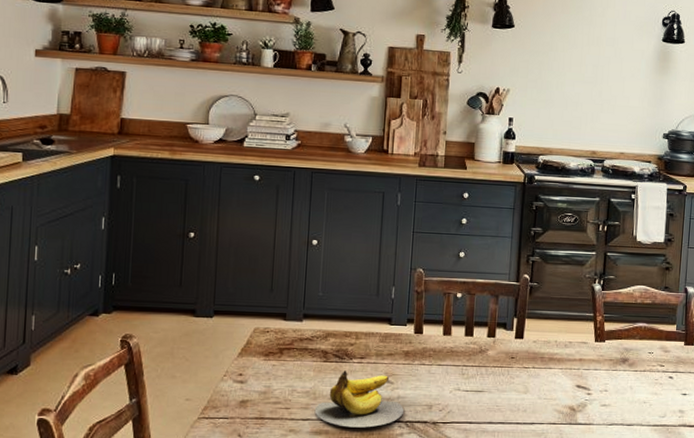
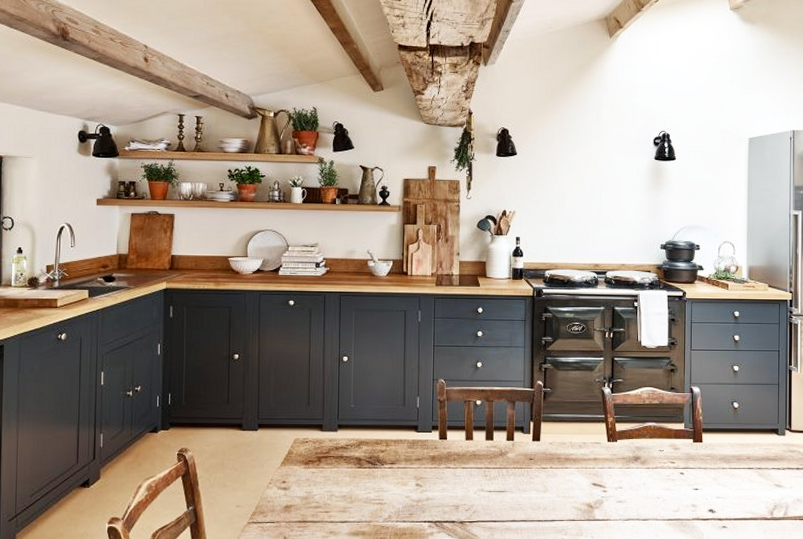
banana: present [314,370,404,428] -> none [351,475,433,528]

